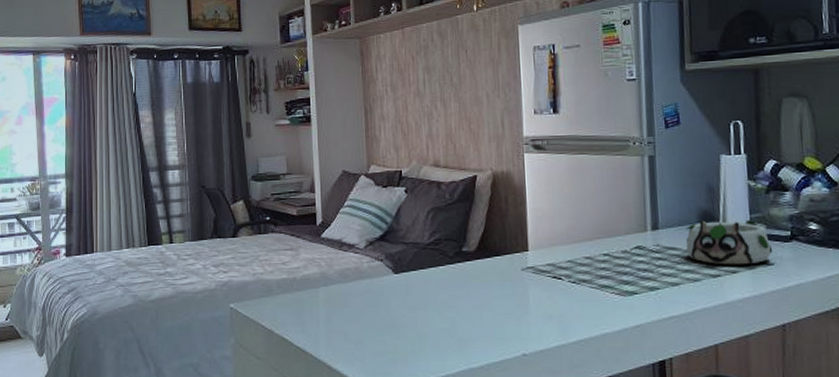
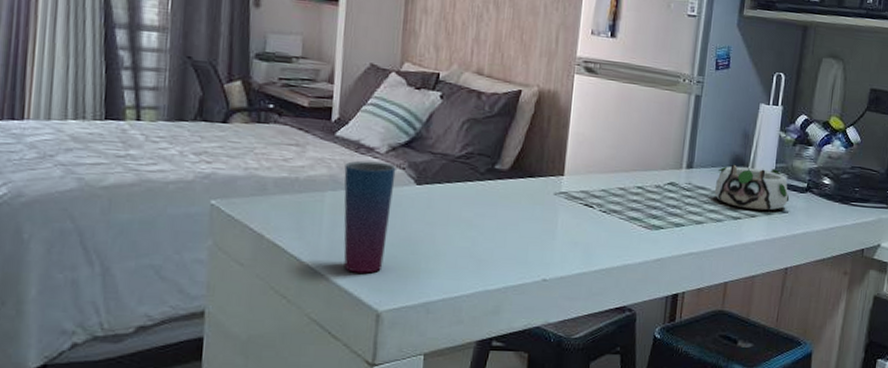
cup: none [332,256,376,359] -> present [343,160,396,273]

